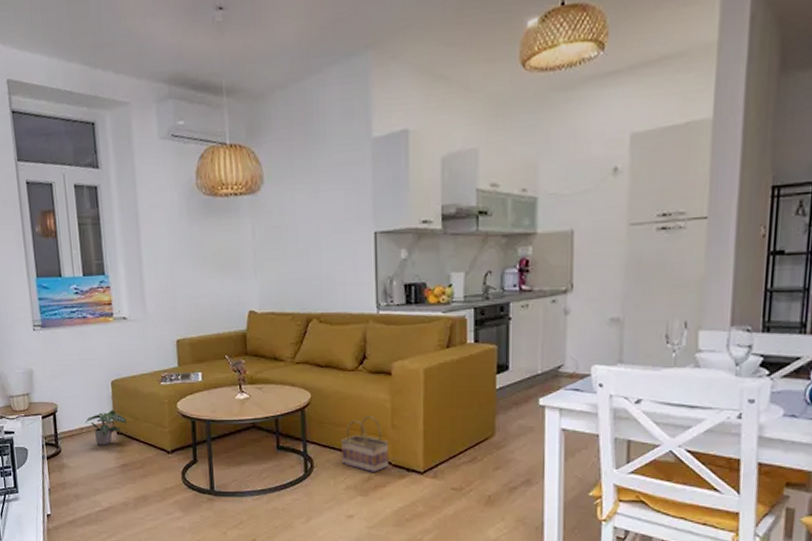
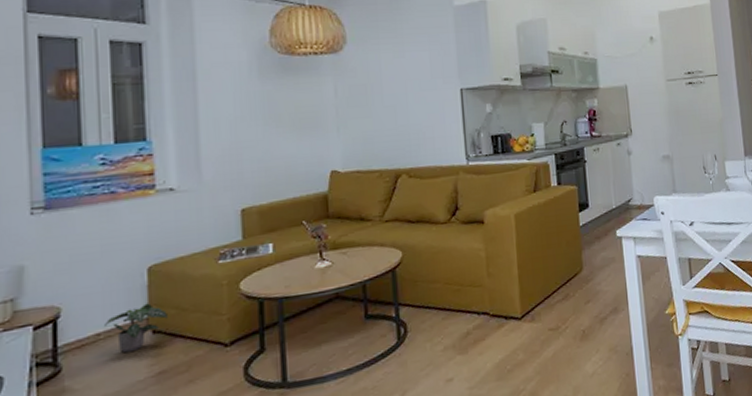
basket: present [340,415,389,472] -> none [436,267,487,327]

